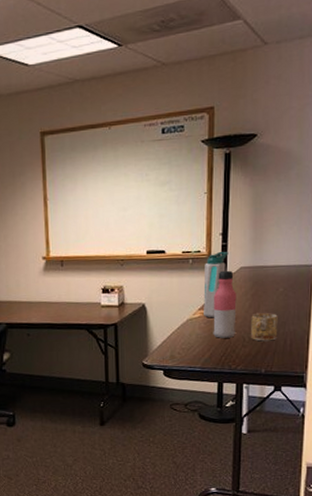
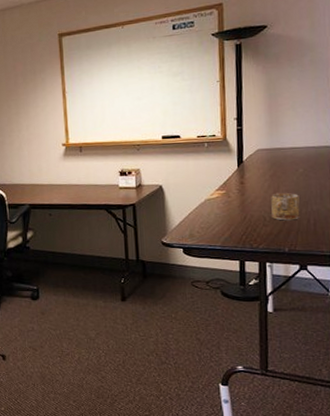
water bottle: present [203,251,229,318] -> none [220,134,244,199]
water bottle: present [213,270,237,338] -> none [231,152,255,218]

